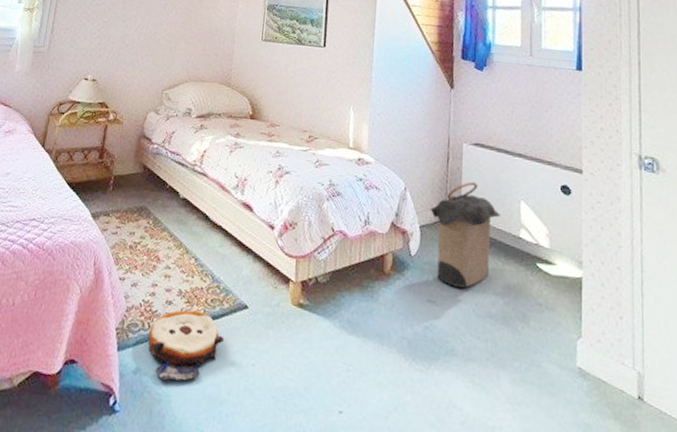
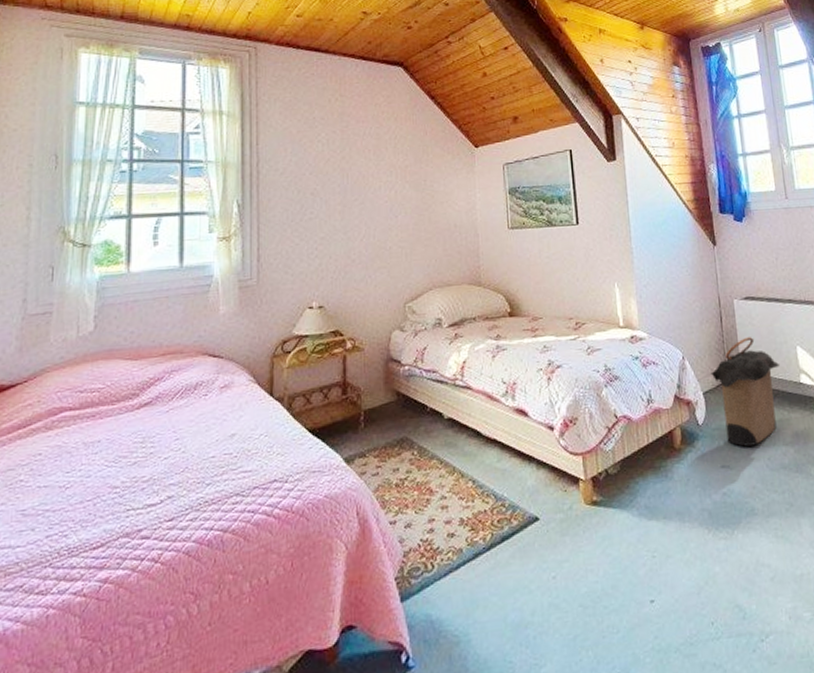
plush toy: present [148,310,225,381] -> none [434,535,519,619]

